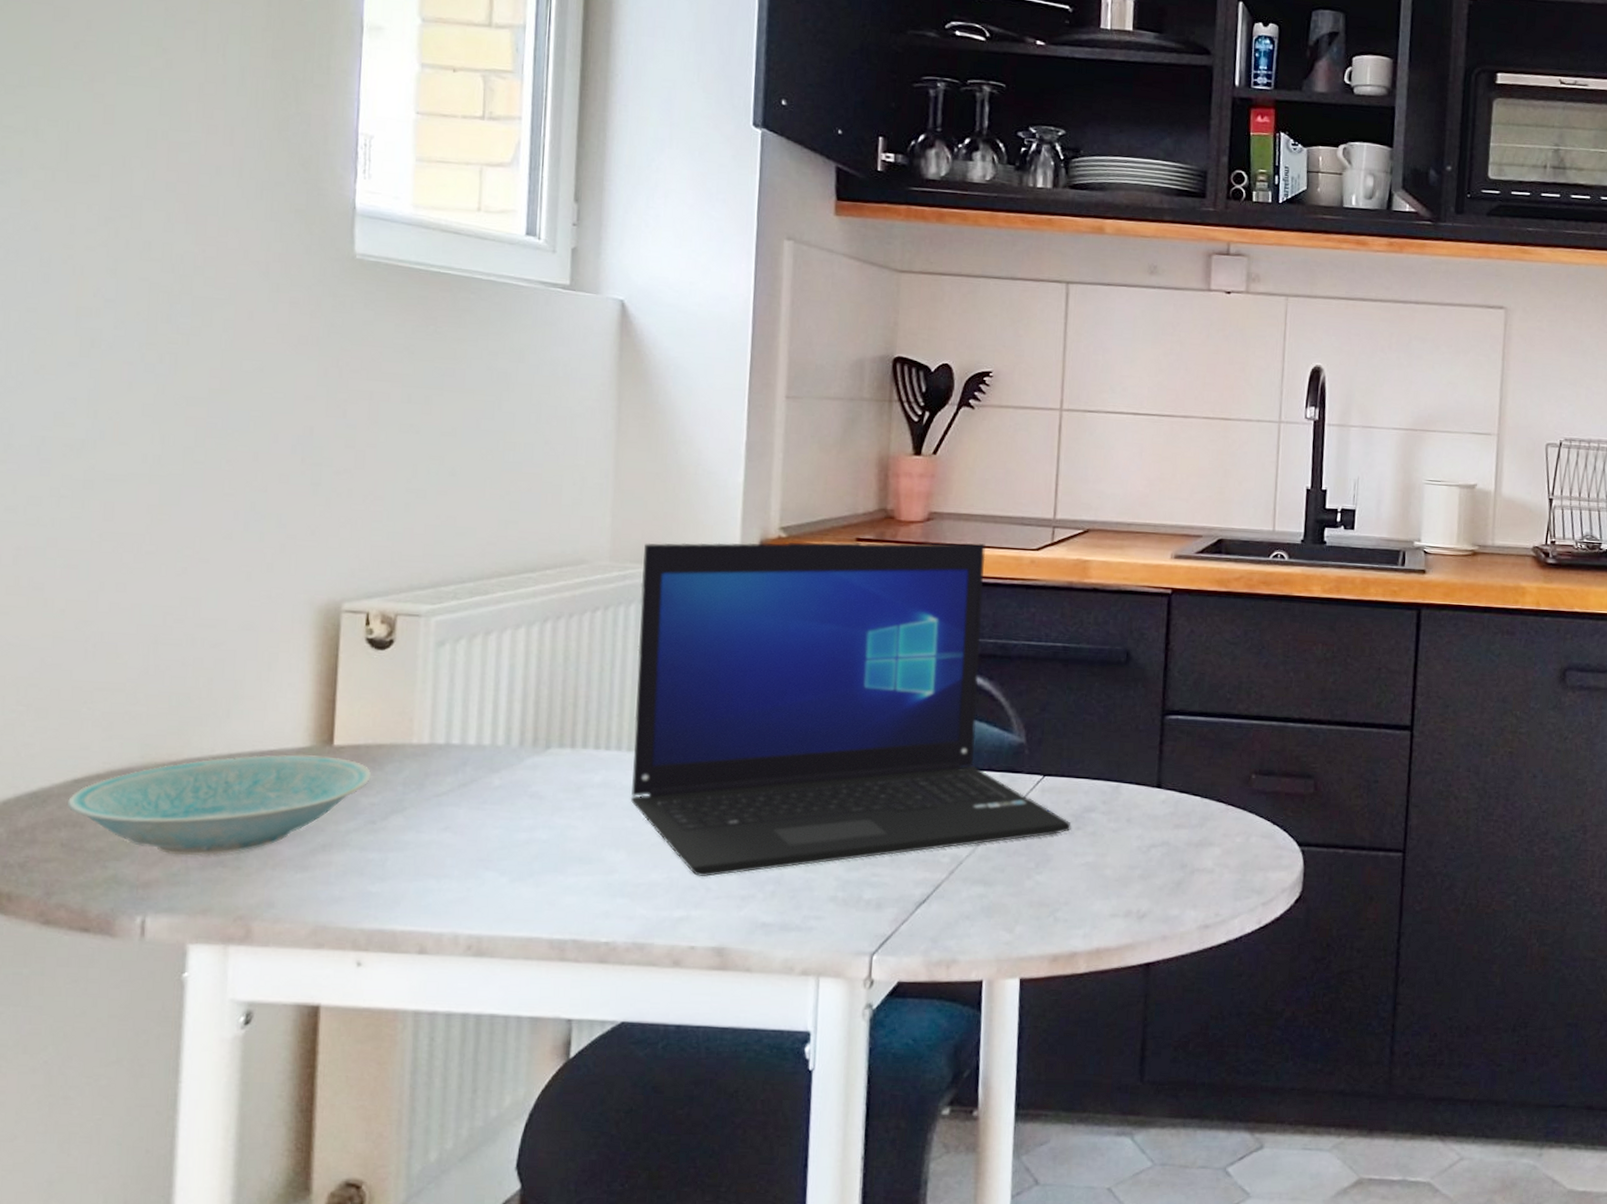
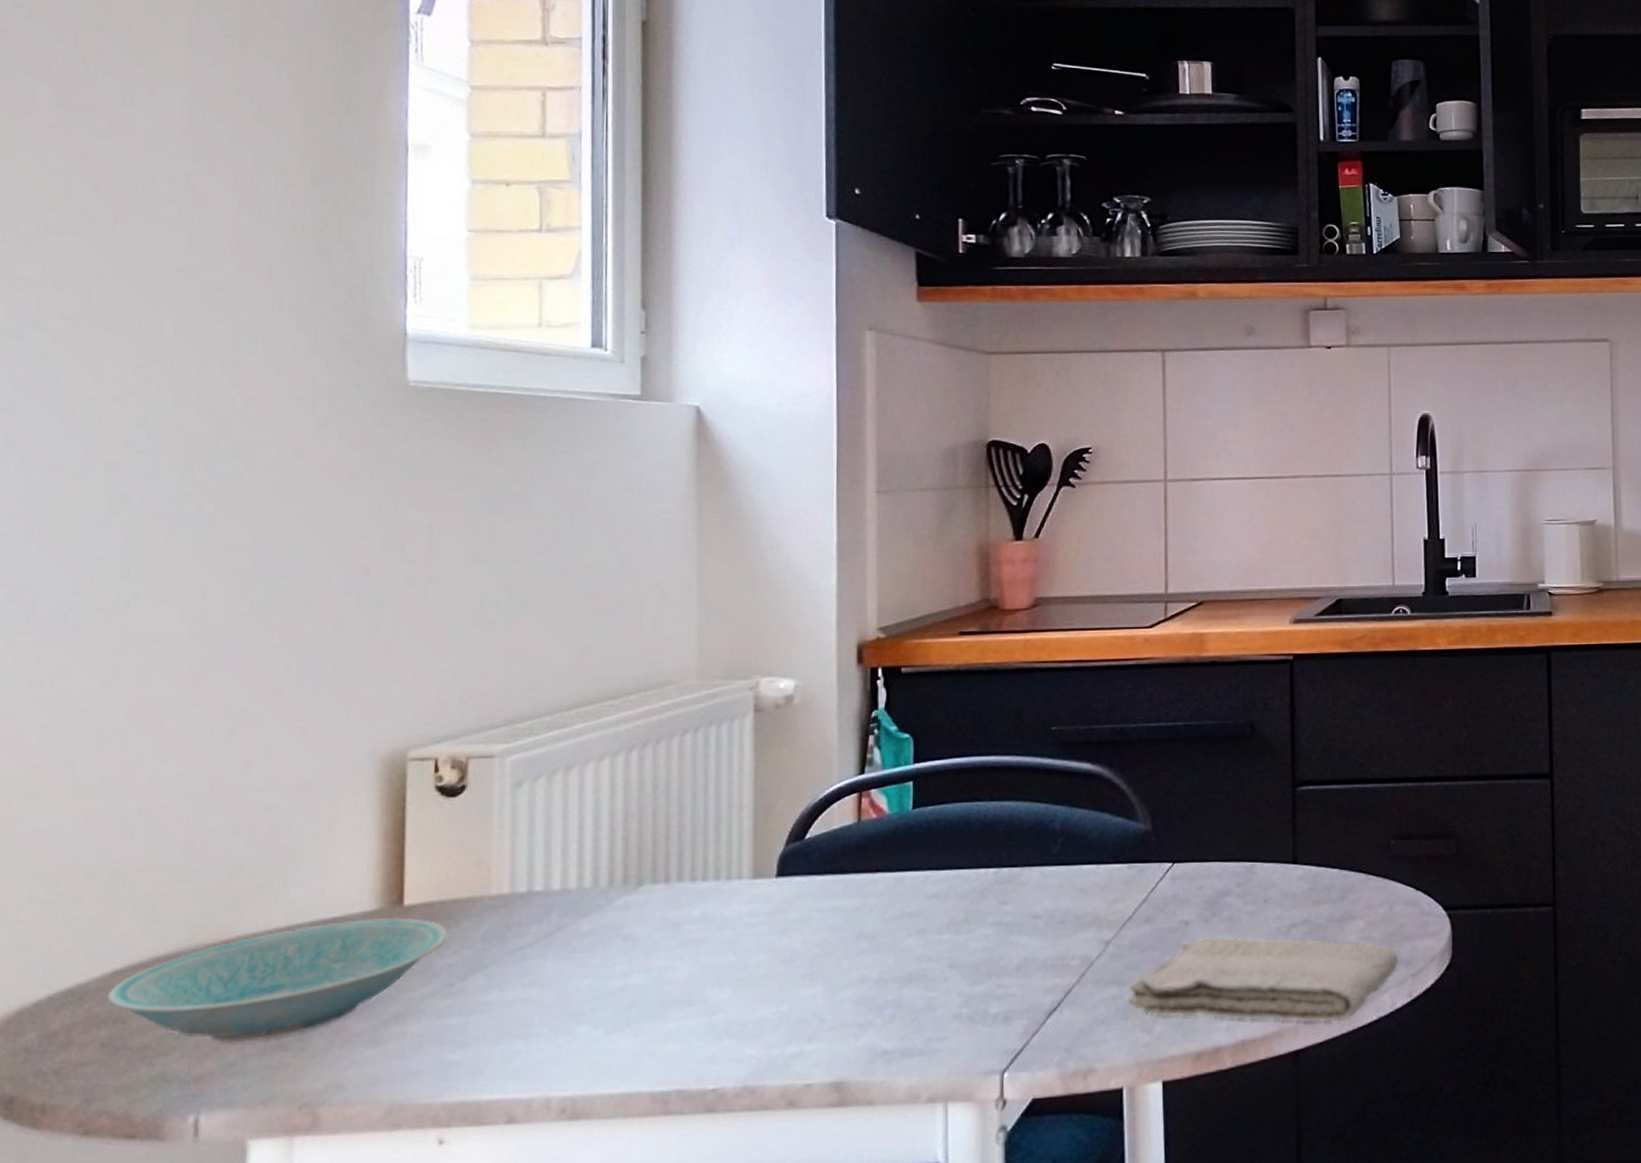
laptop: present [631,541,1071,877] -> none [732,626,1206,1008]
washcloth: none [993,848,1251,940] -> present [1129,936,1398,1023]

